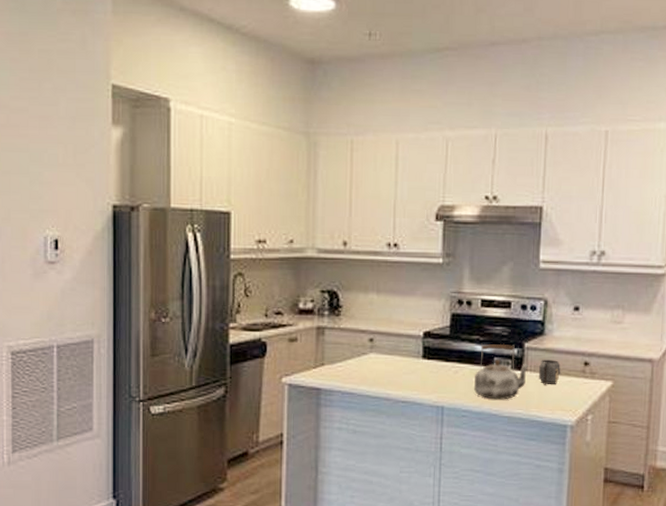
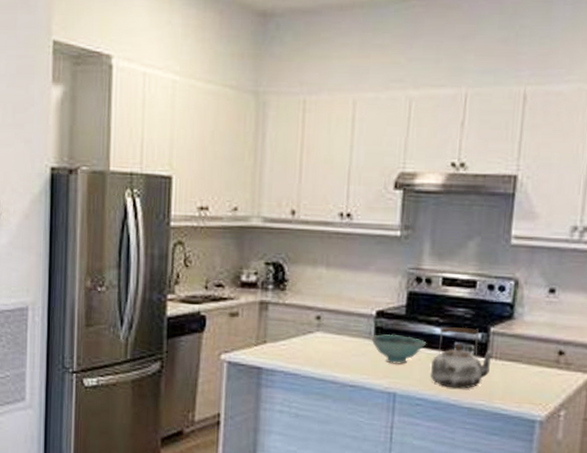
bowl: none [419,353,470,380] -> present [370,334,427,365]
mug: present [539,360,561,385] -> none [505,346,531,375]

